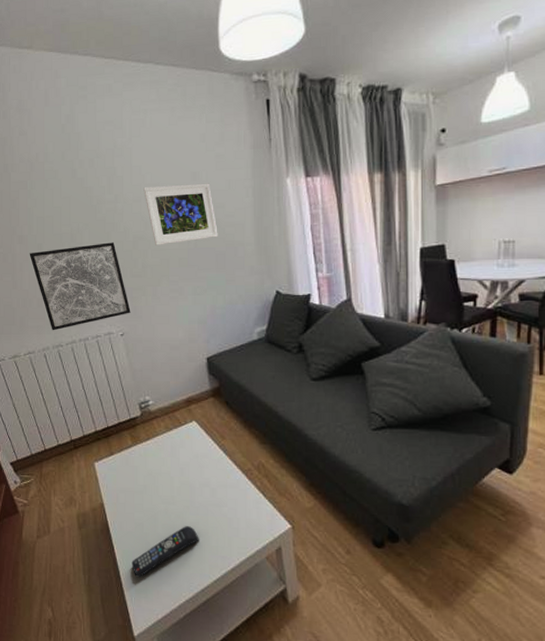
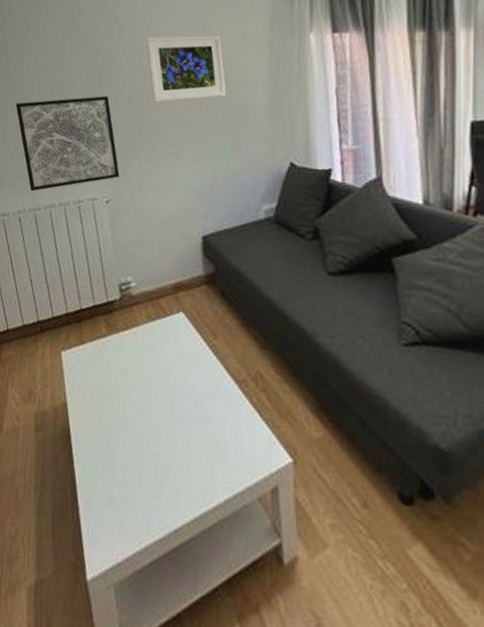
remote control: present [131,526,199,578] -> none [92,443,177,504]

